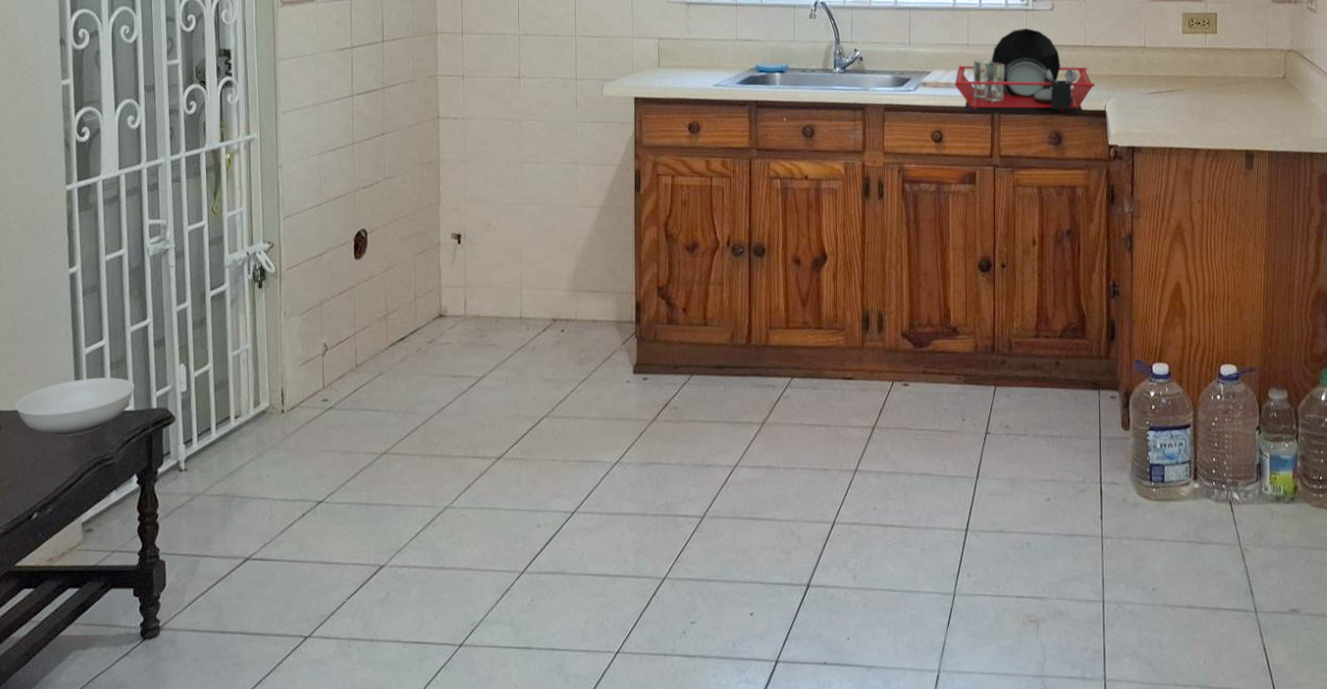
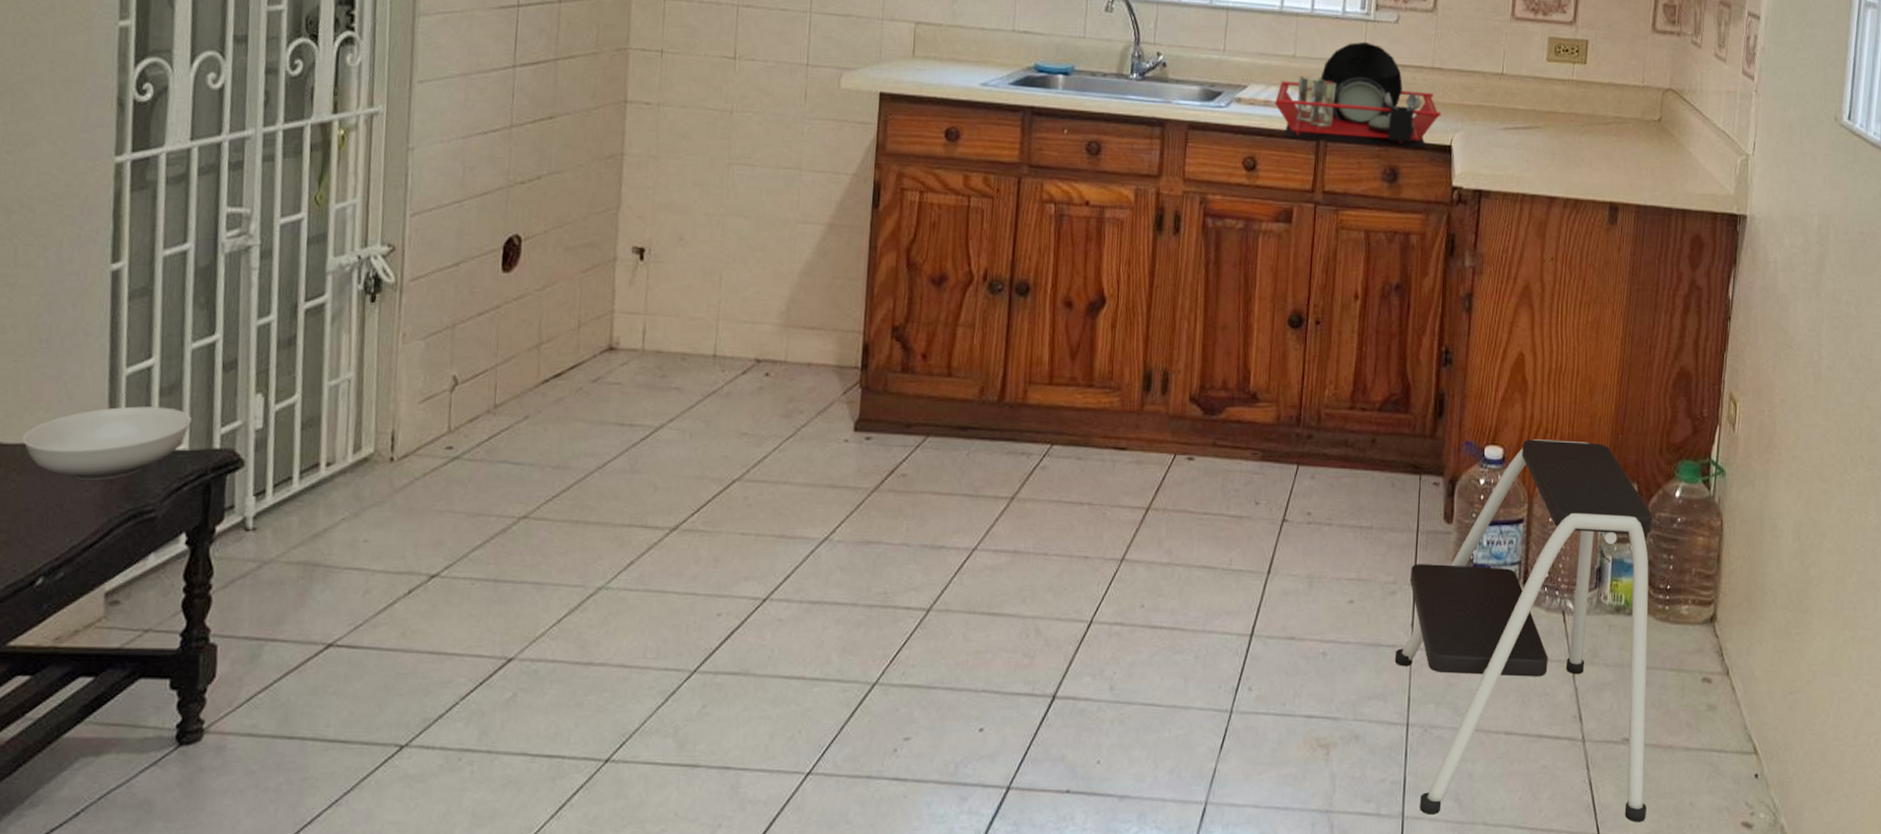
step stool: none [1088,356,1316,681] -> present [1394,439,1654,822]

